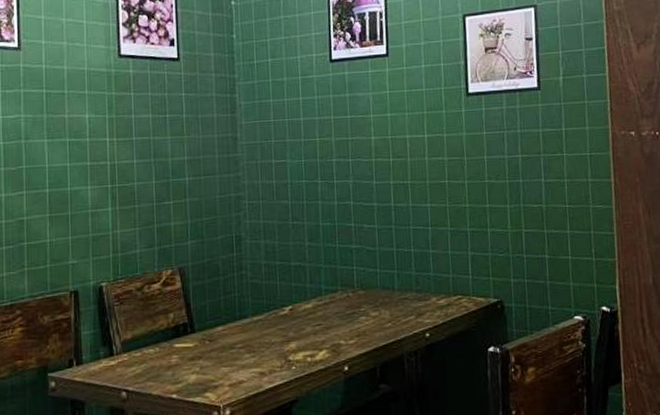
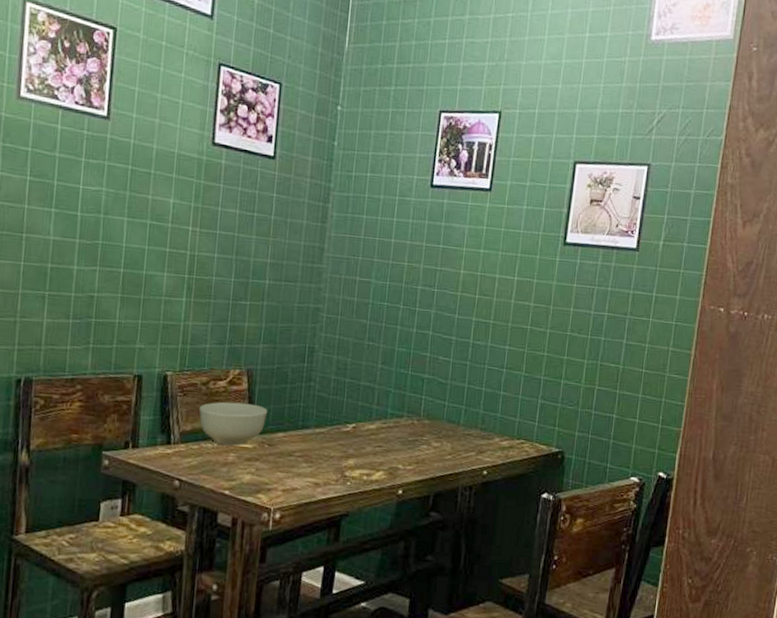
bowl: none [136,302,205,348] -> present [199,402,268,446]

